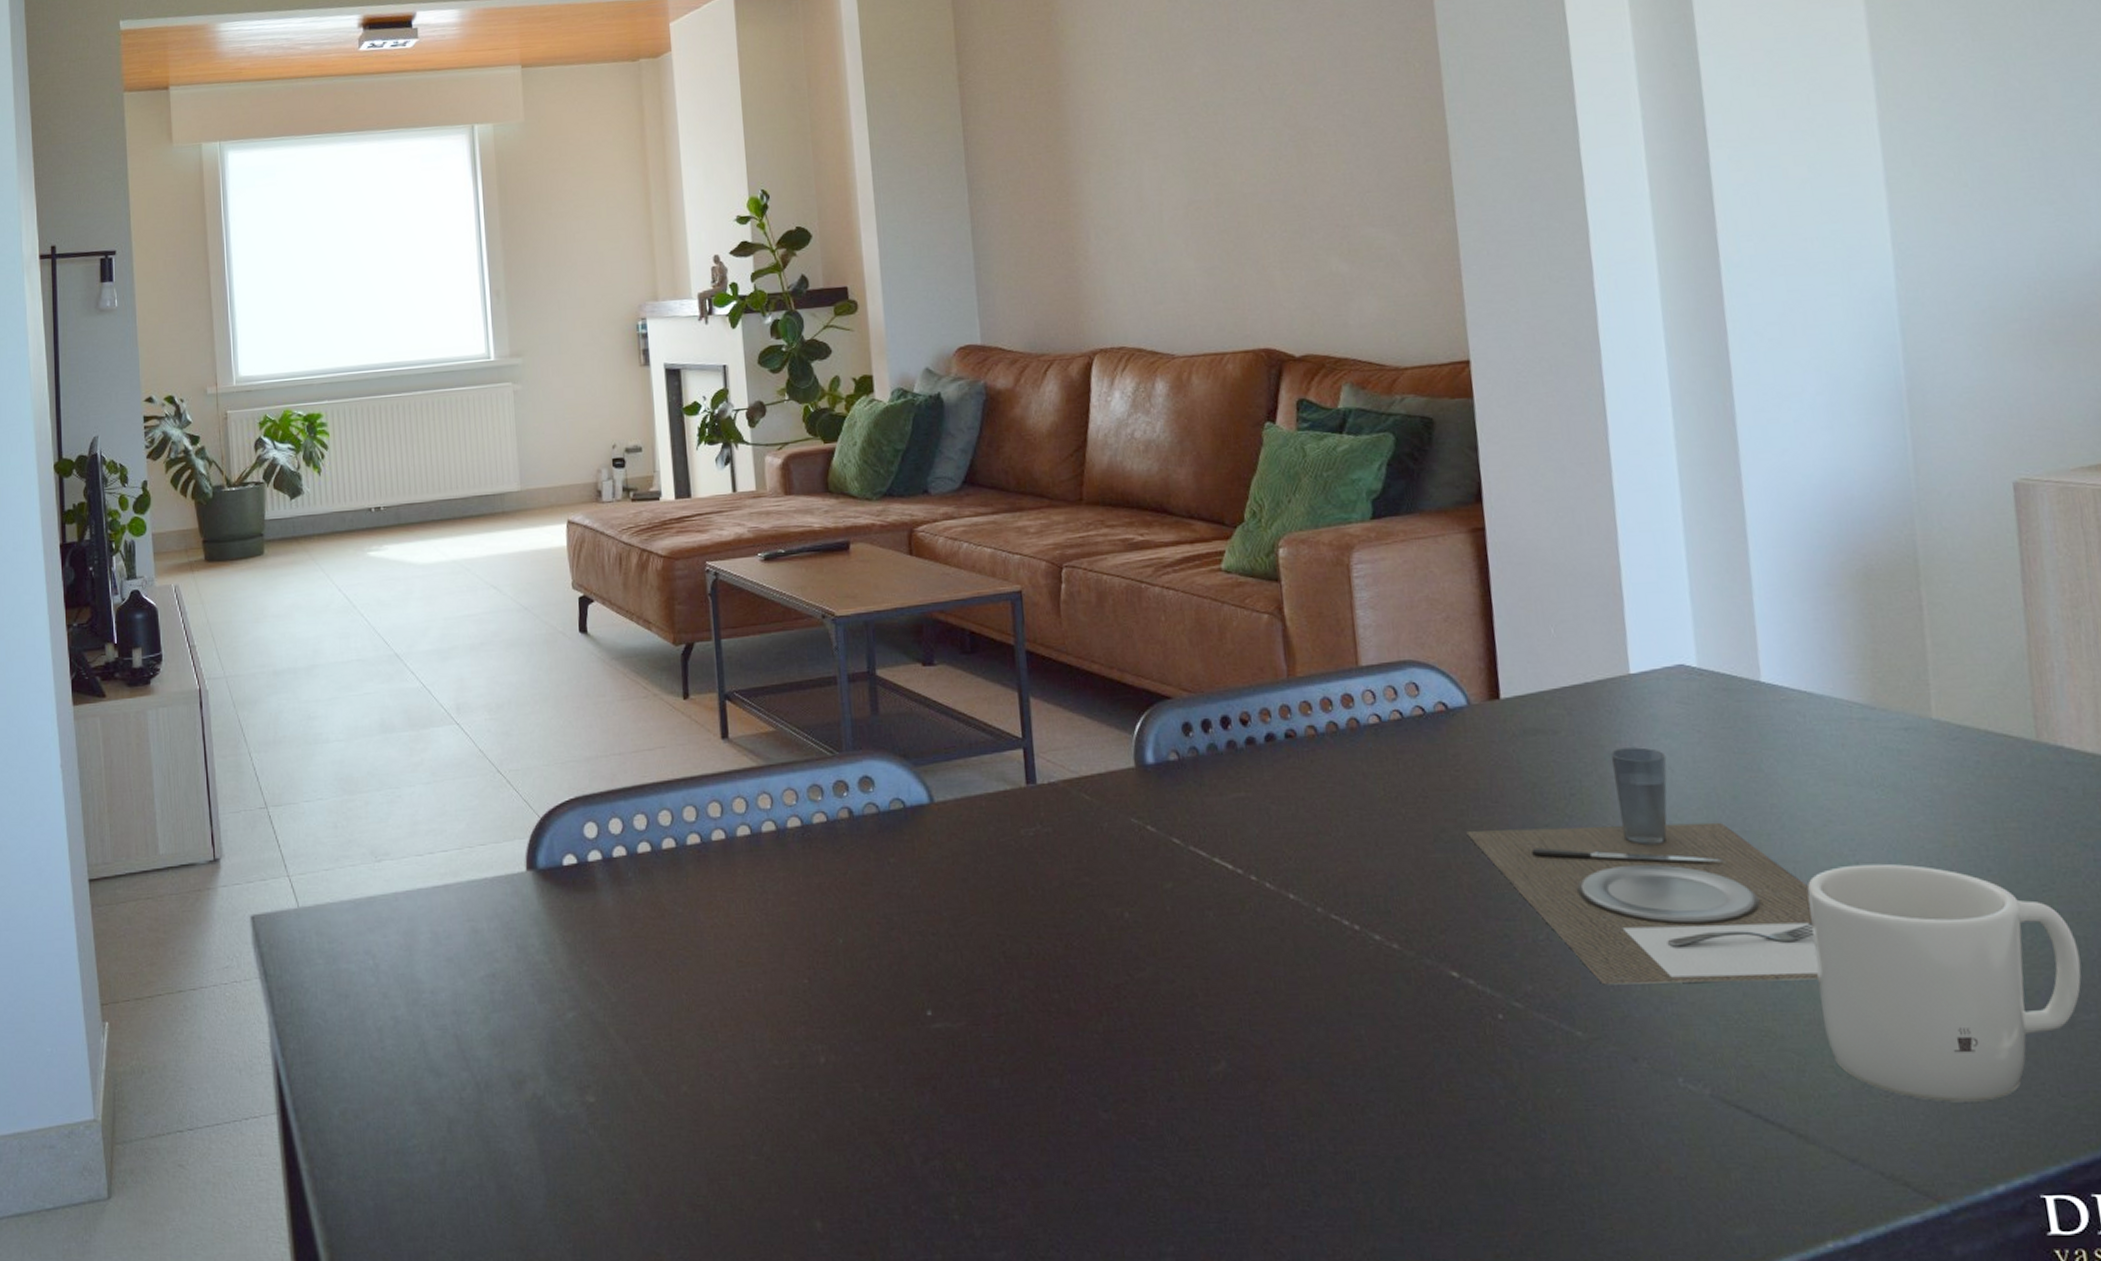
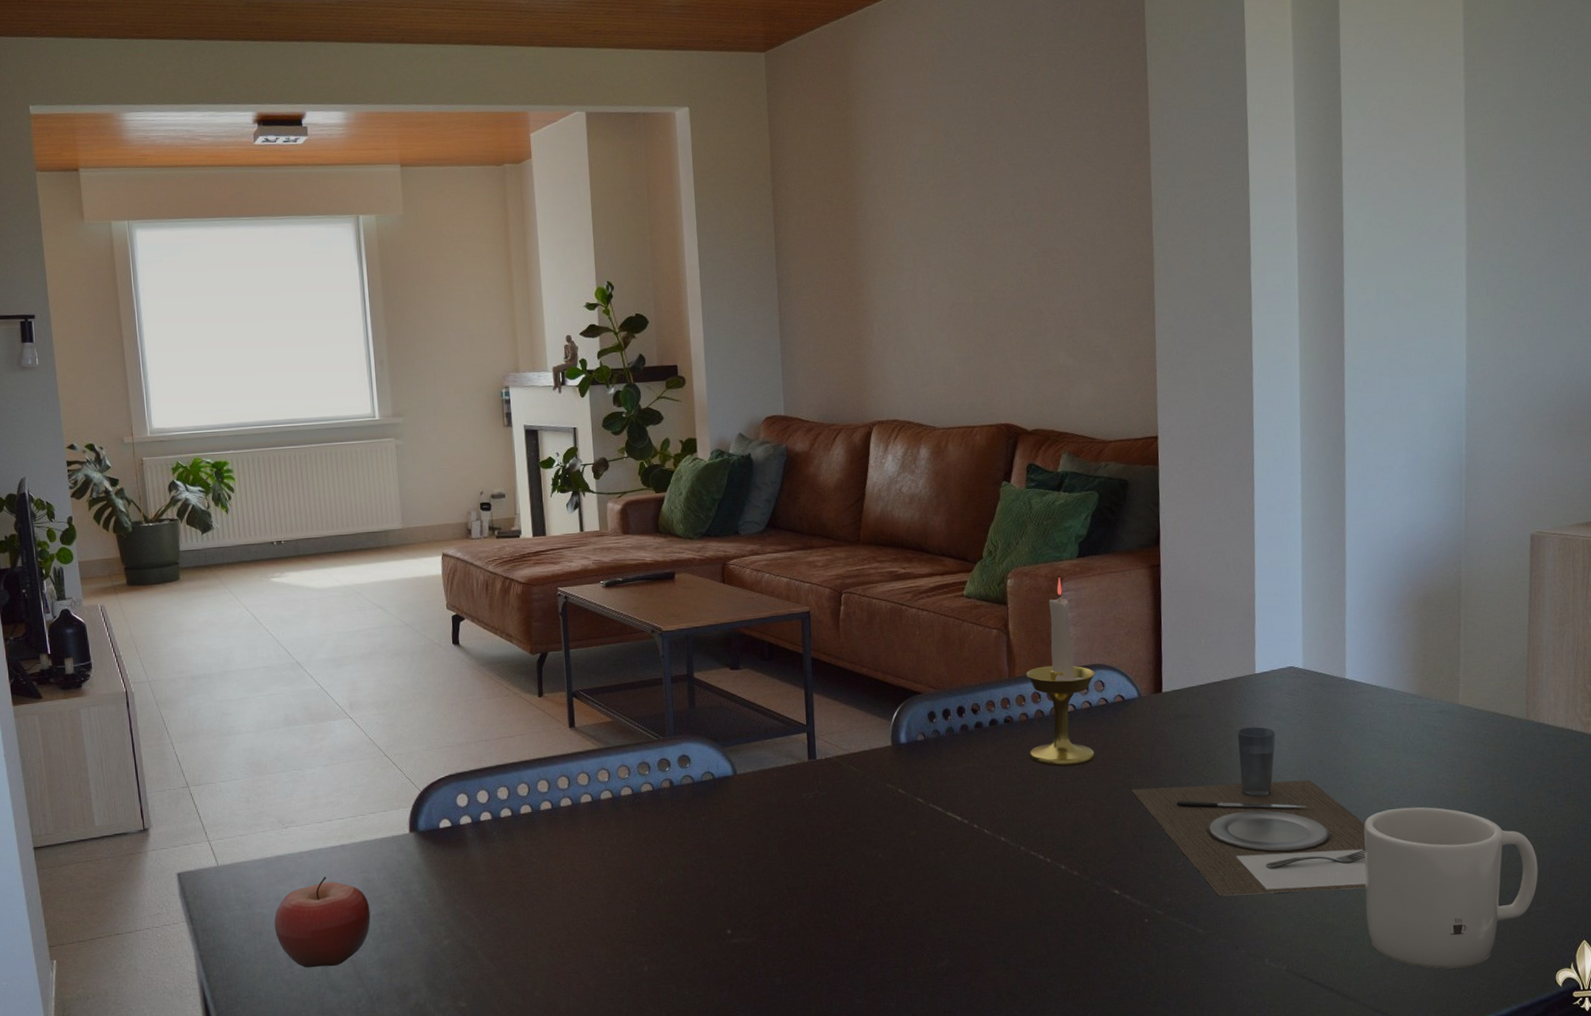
fruit: none [363,925,479,1043] -> present [274,877,371,968]
candlestick: none [1310,545,1413,799] -> present [1025,577,1096,767]

